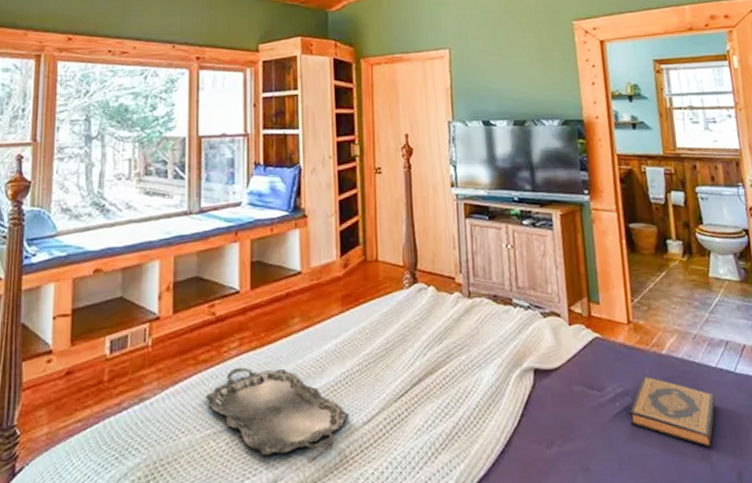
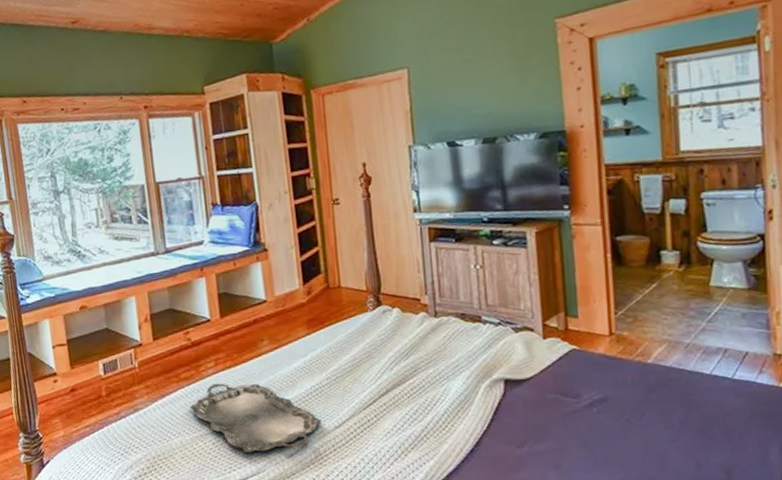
hardback book: present [630,375,716,448] -> none [608,383,707,448]

